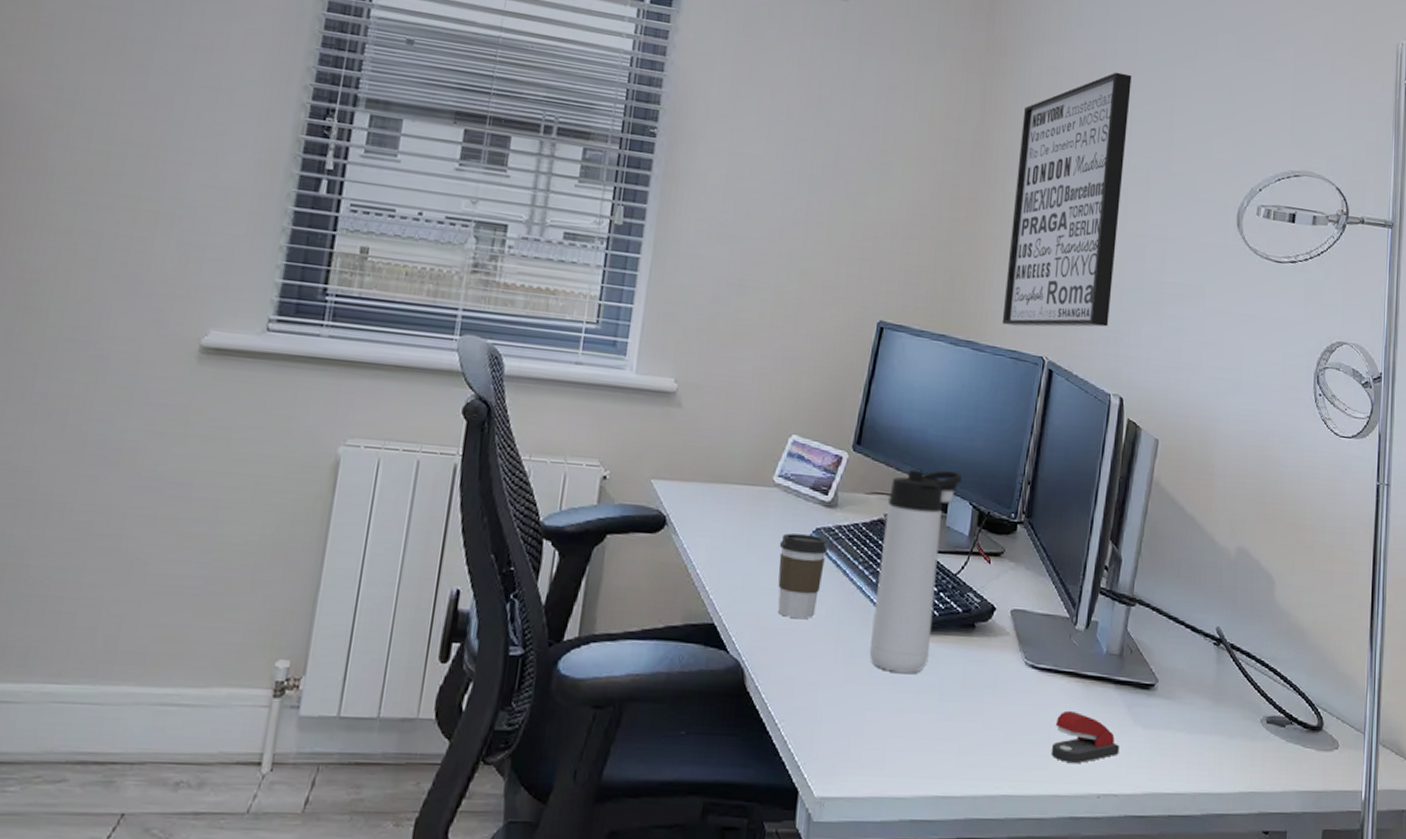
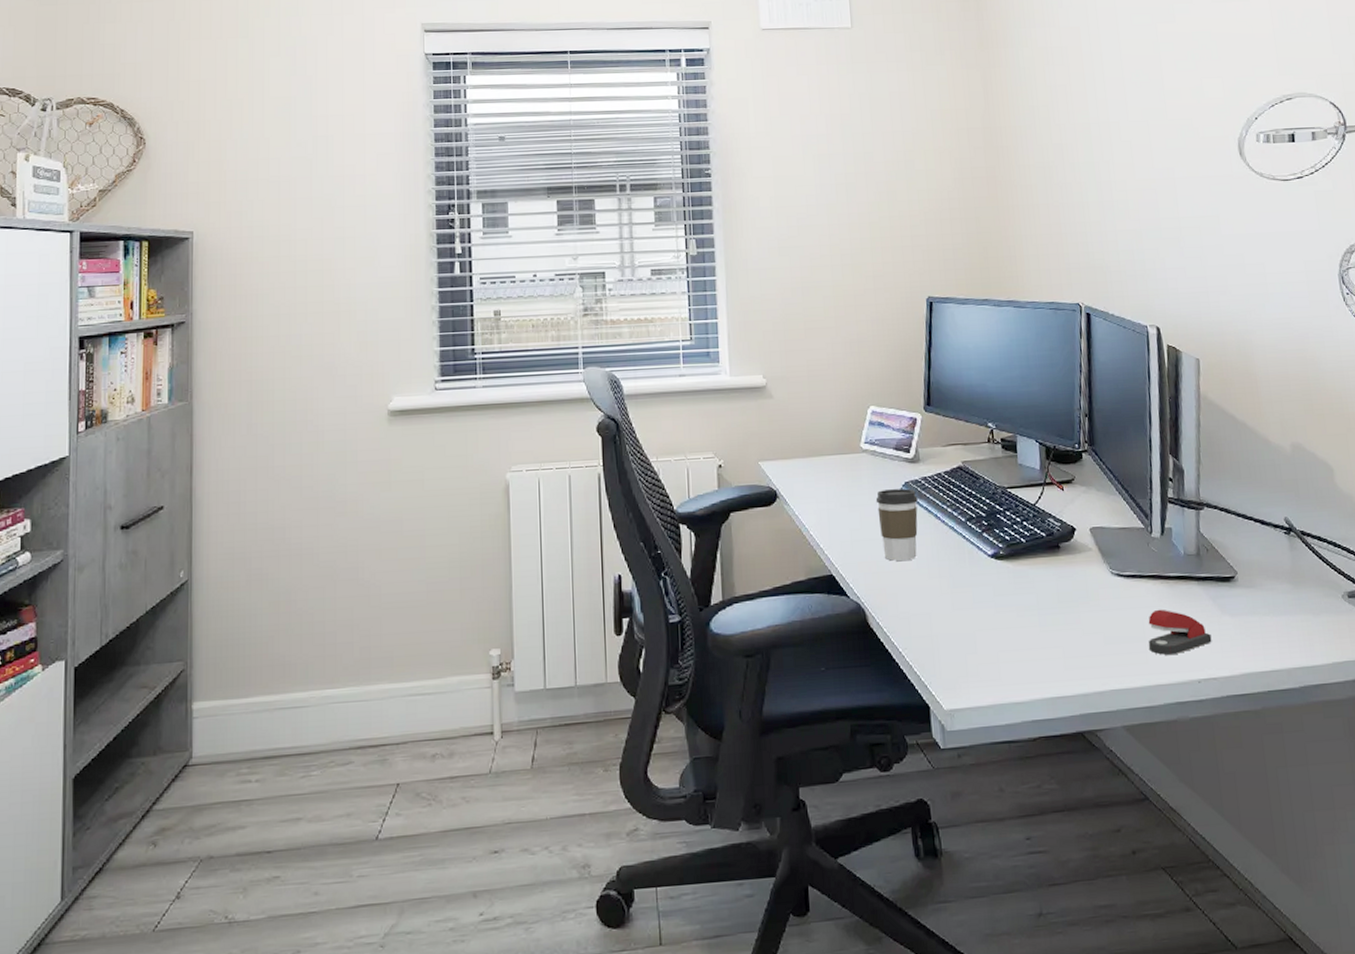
thermos bottle: present [869,469,963,673] -> none [963,416,1026,596]
wall art: present [1002,72,1132,327] -> none [1023,39,1134,281]

